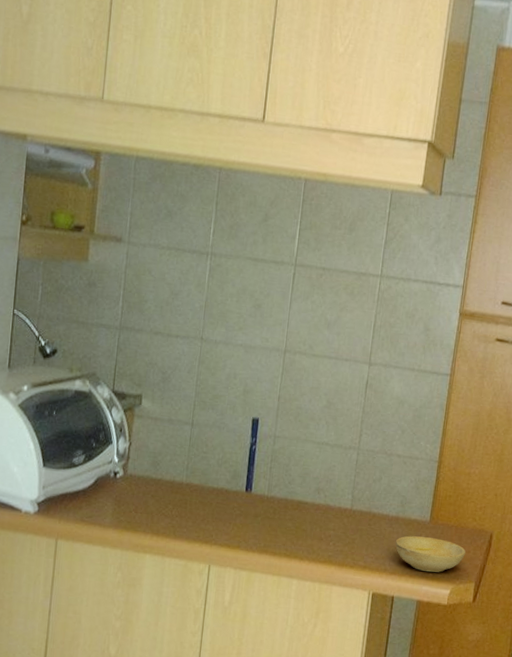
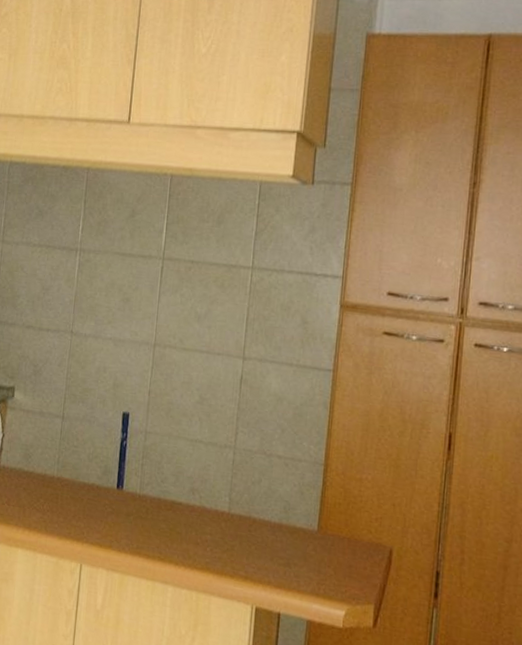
bowl: present [395,535,466,572] -> none [279,545,361,590]

